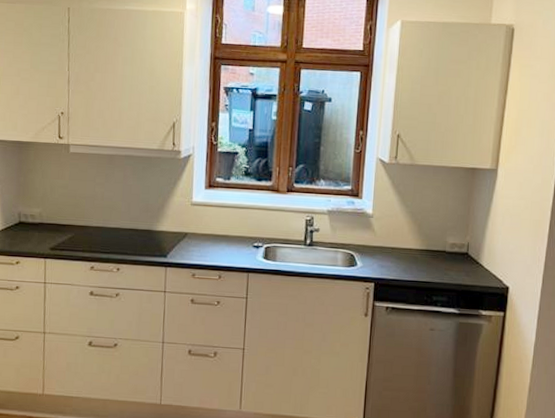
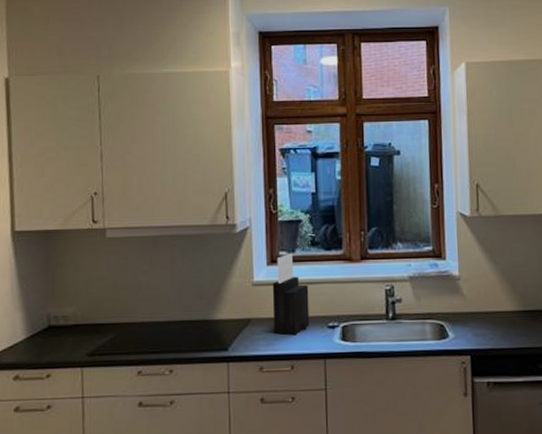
knife block: none [206,180,240,251] -> present [272,253,309,335]

